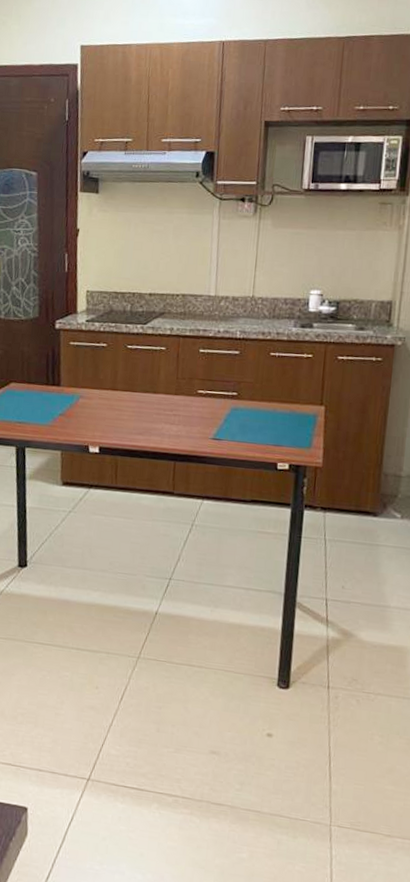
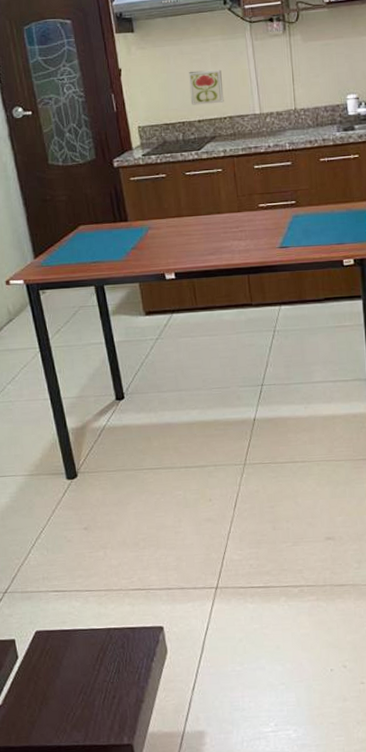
decorative tile: none [145,241,182,279] -> present [189,69,224,105]

